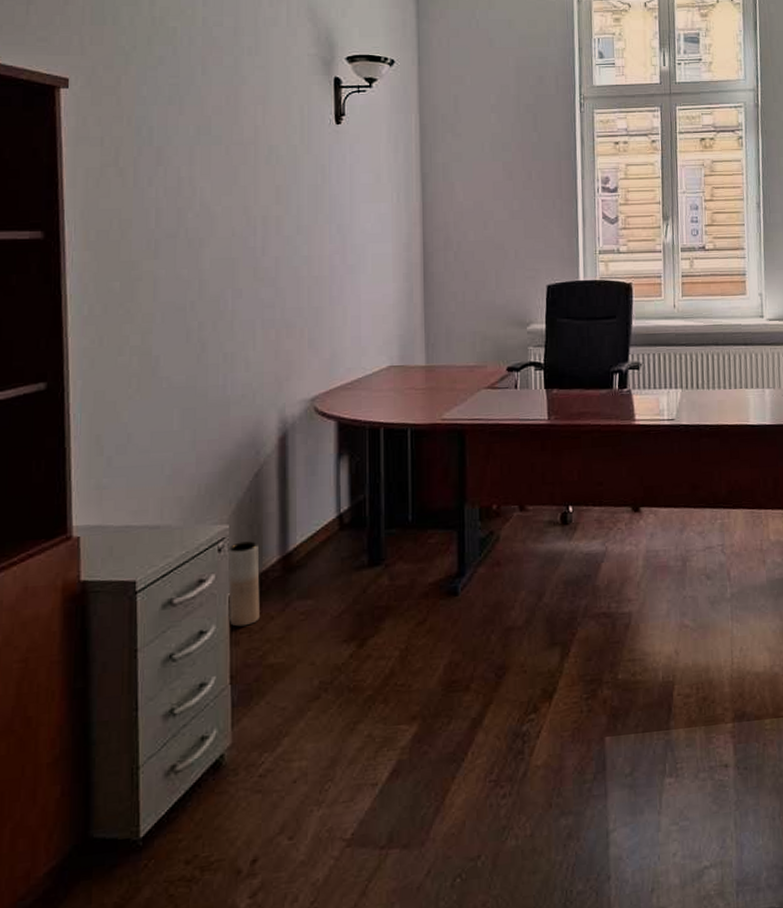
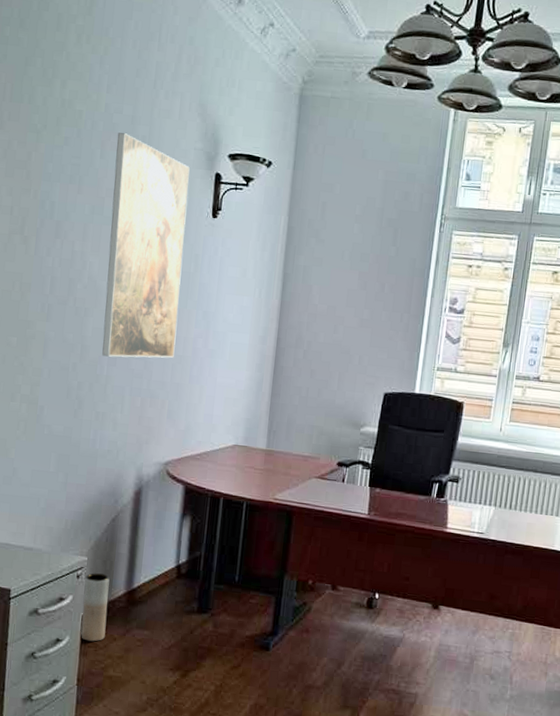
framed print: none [219,46,309,289] -> present [102,132,190,358]

